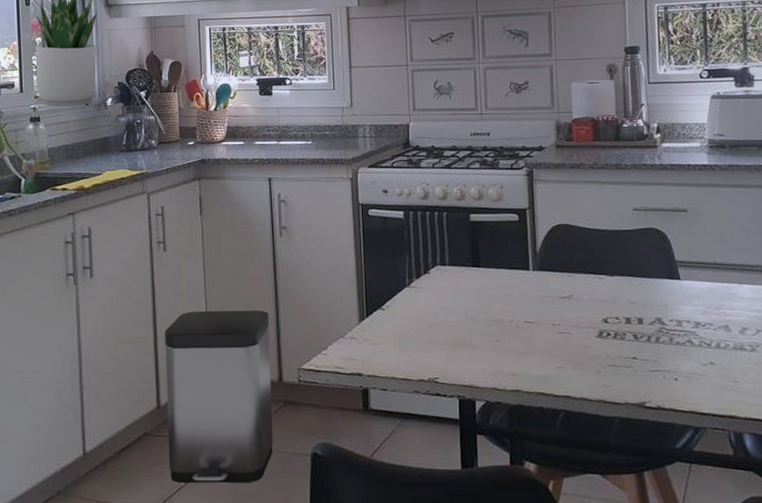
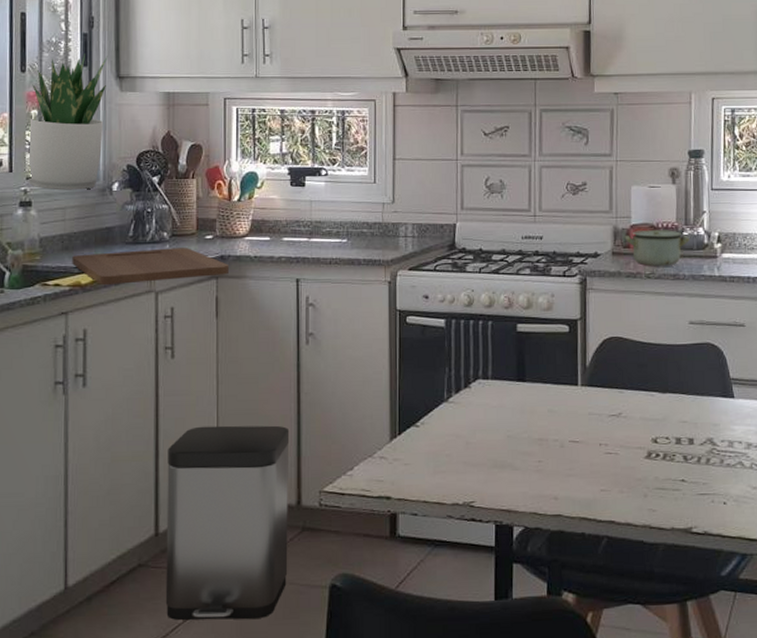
cutting board: none [76,153,209,189] -> present [72,248,229,286]
cooking pot: none [567,123,630,158] -> present [624,230,690,267]

